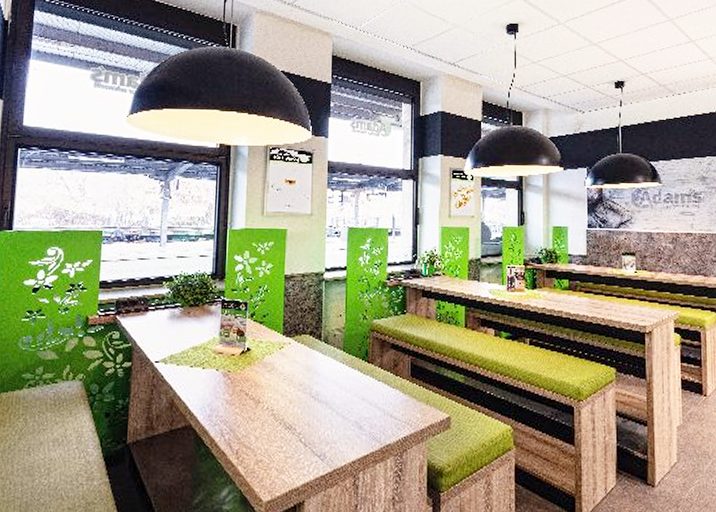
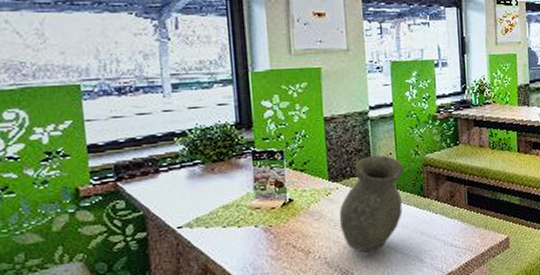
vase: none [288,316,352,411] -> present [339,155,404,253]

